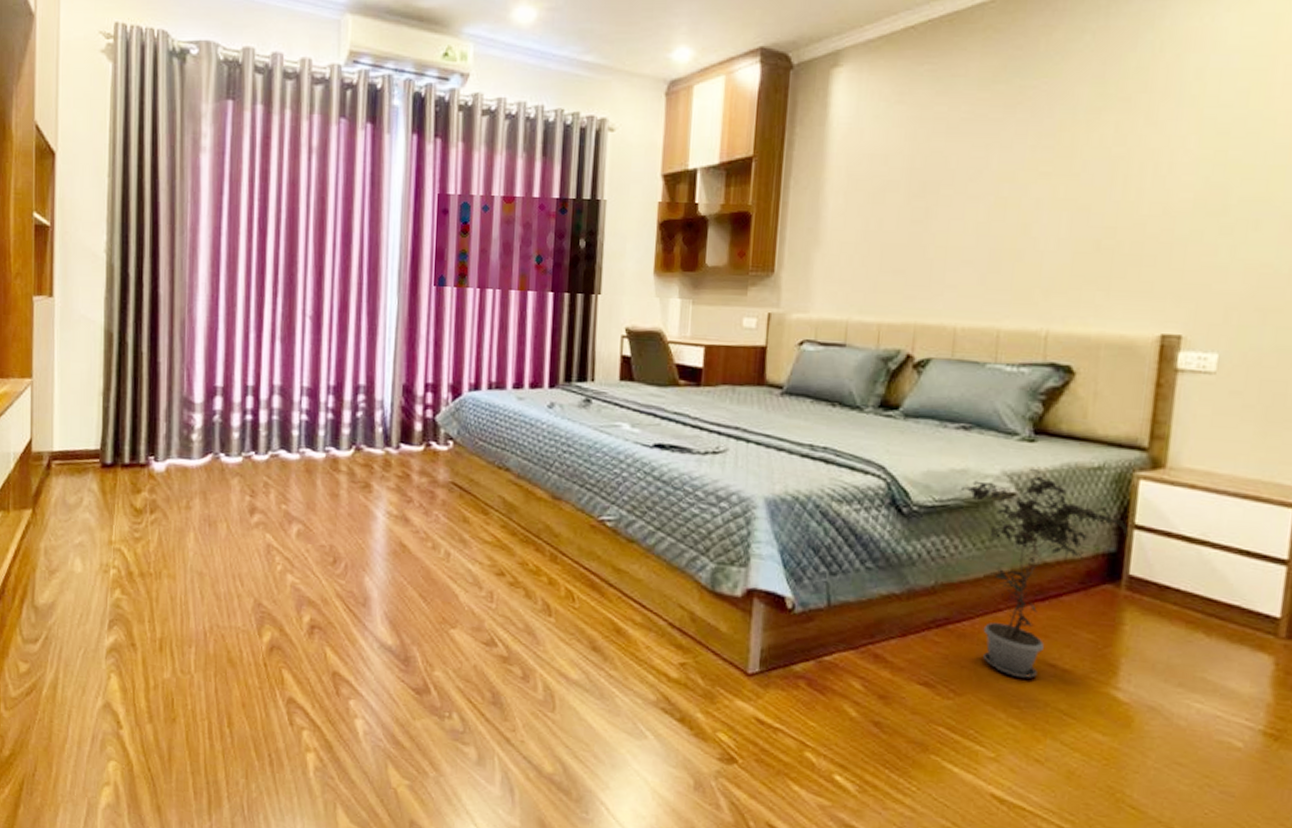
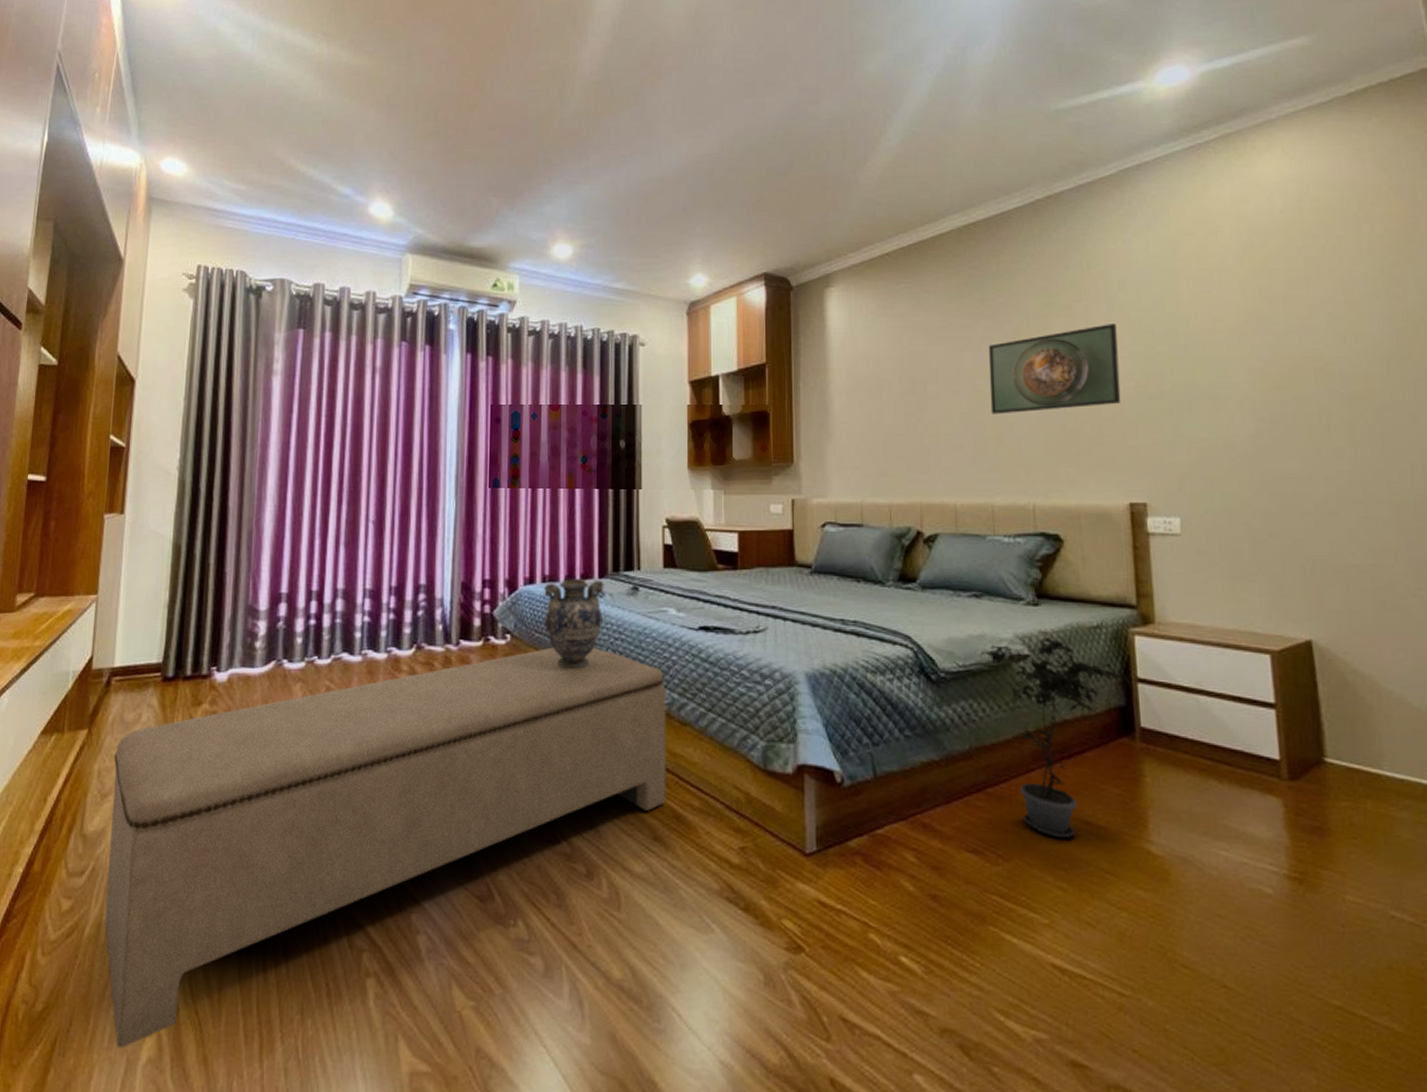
bench: none [59,456,614,793] -> present [105,647,666,1048]
decorative vase: none [488,386,554,480] -> present [544,578,604,669]
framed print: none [1012,121,1184,226] -> present [989,324,1121,414]

